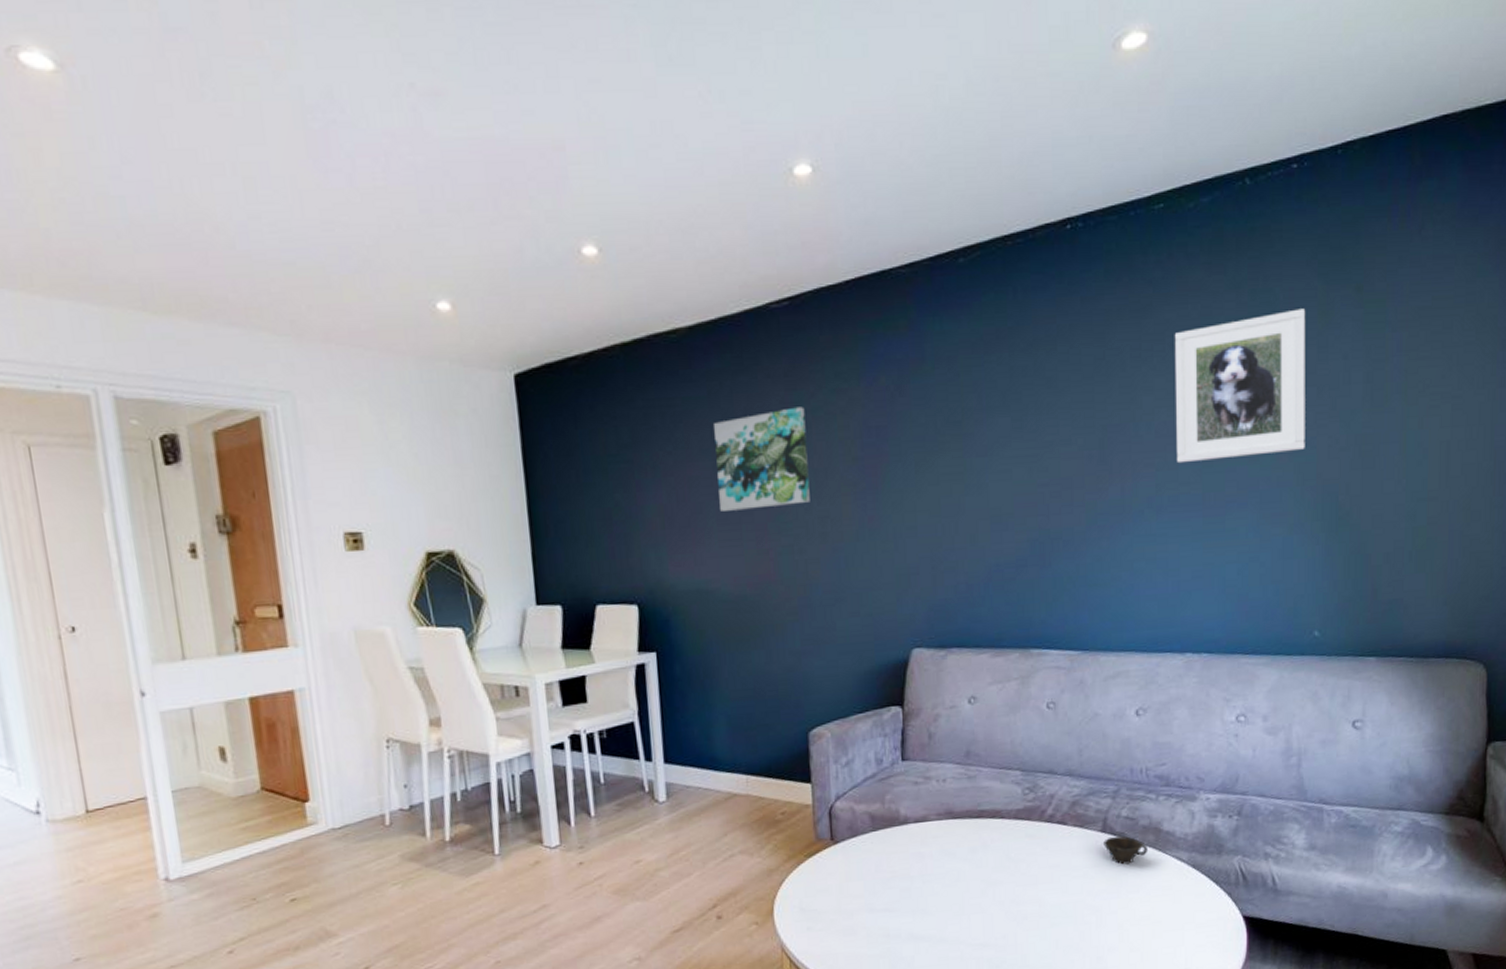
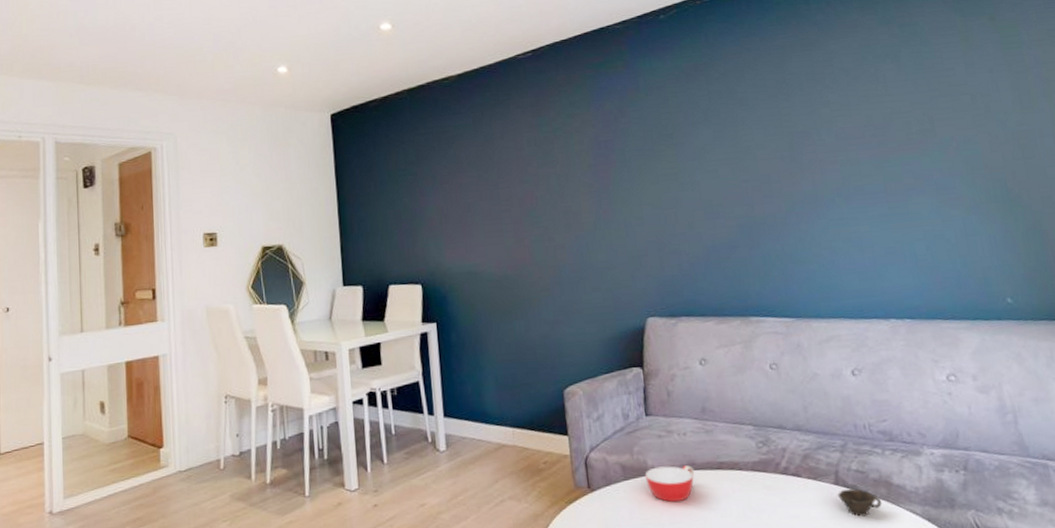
wall art: present [714,407,810,511] -> none [478,128,556,210]
bowl: none [896,814,952,854] -> present [645,465,695,503]
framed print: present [1174,308,1306,464] -> none [840,36,969,160]

